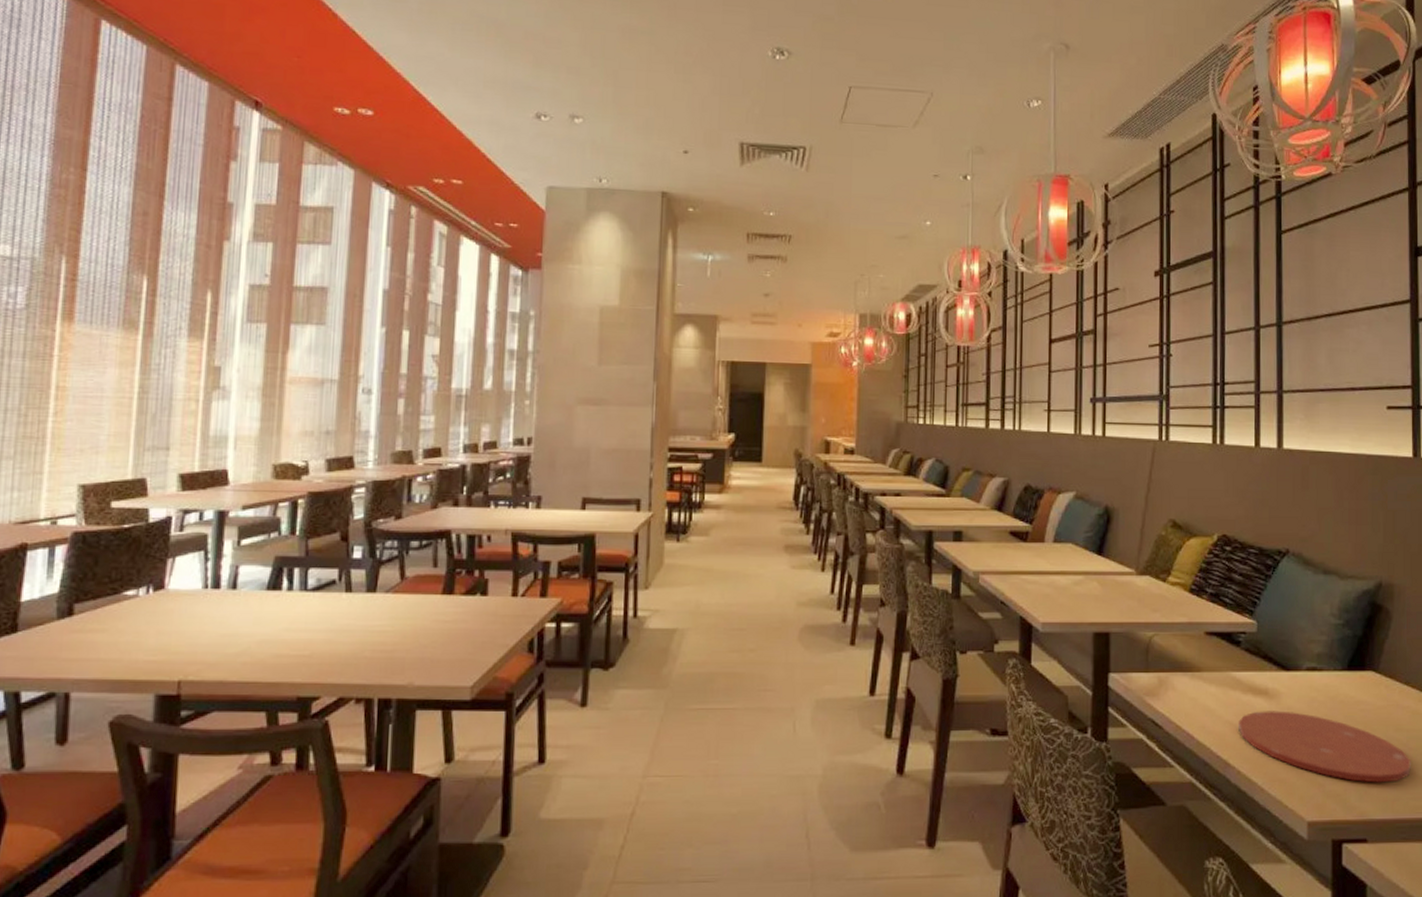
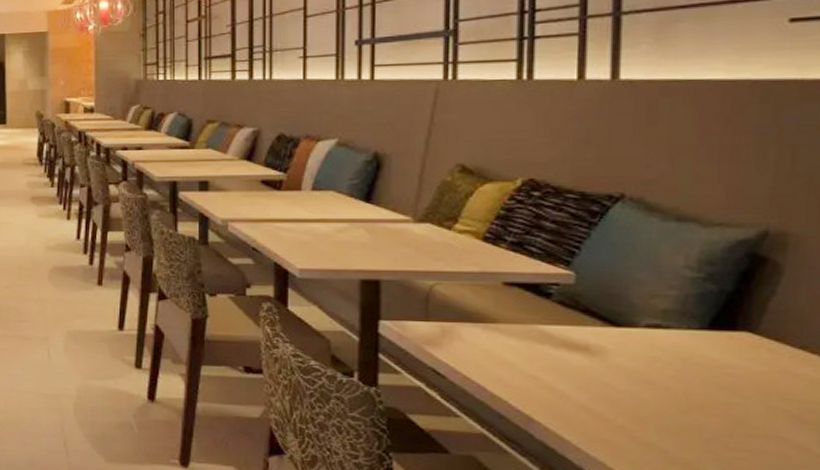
plate: present [1238,711,1411,783] -> none [546,367,805,457]

